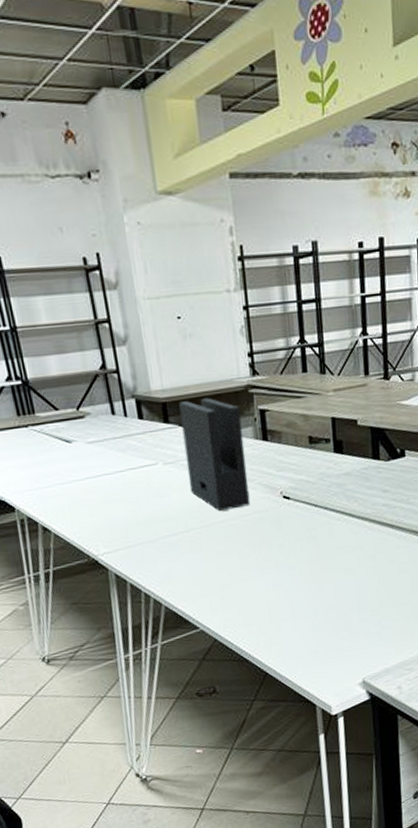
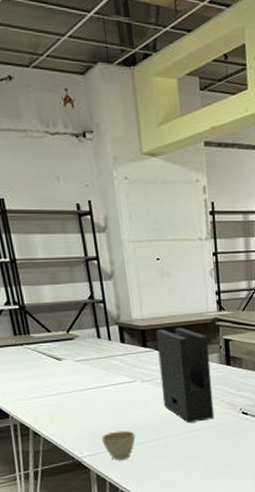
cup: none [120,522,159,557] -> present [101,430,136,460]

